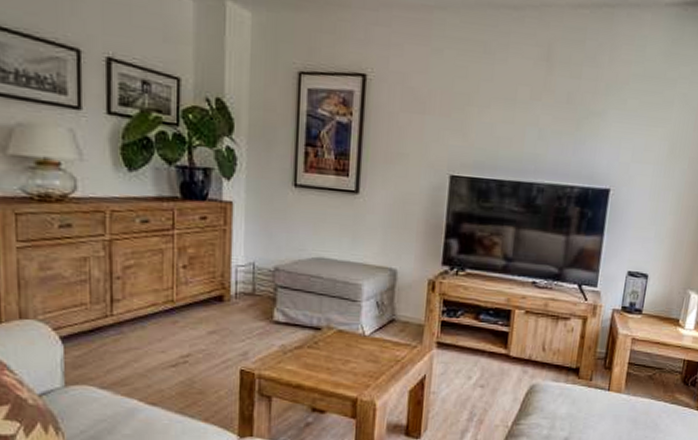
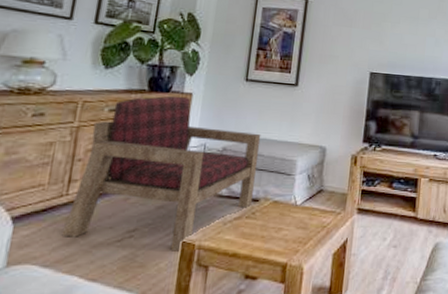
armchair: none [113,204,318,381] -> present [61,96,261,253]

